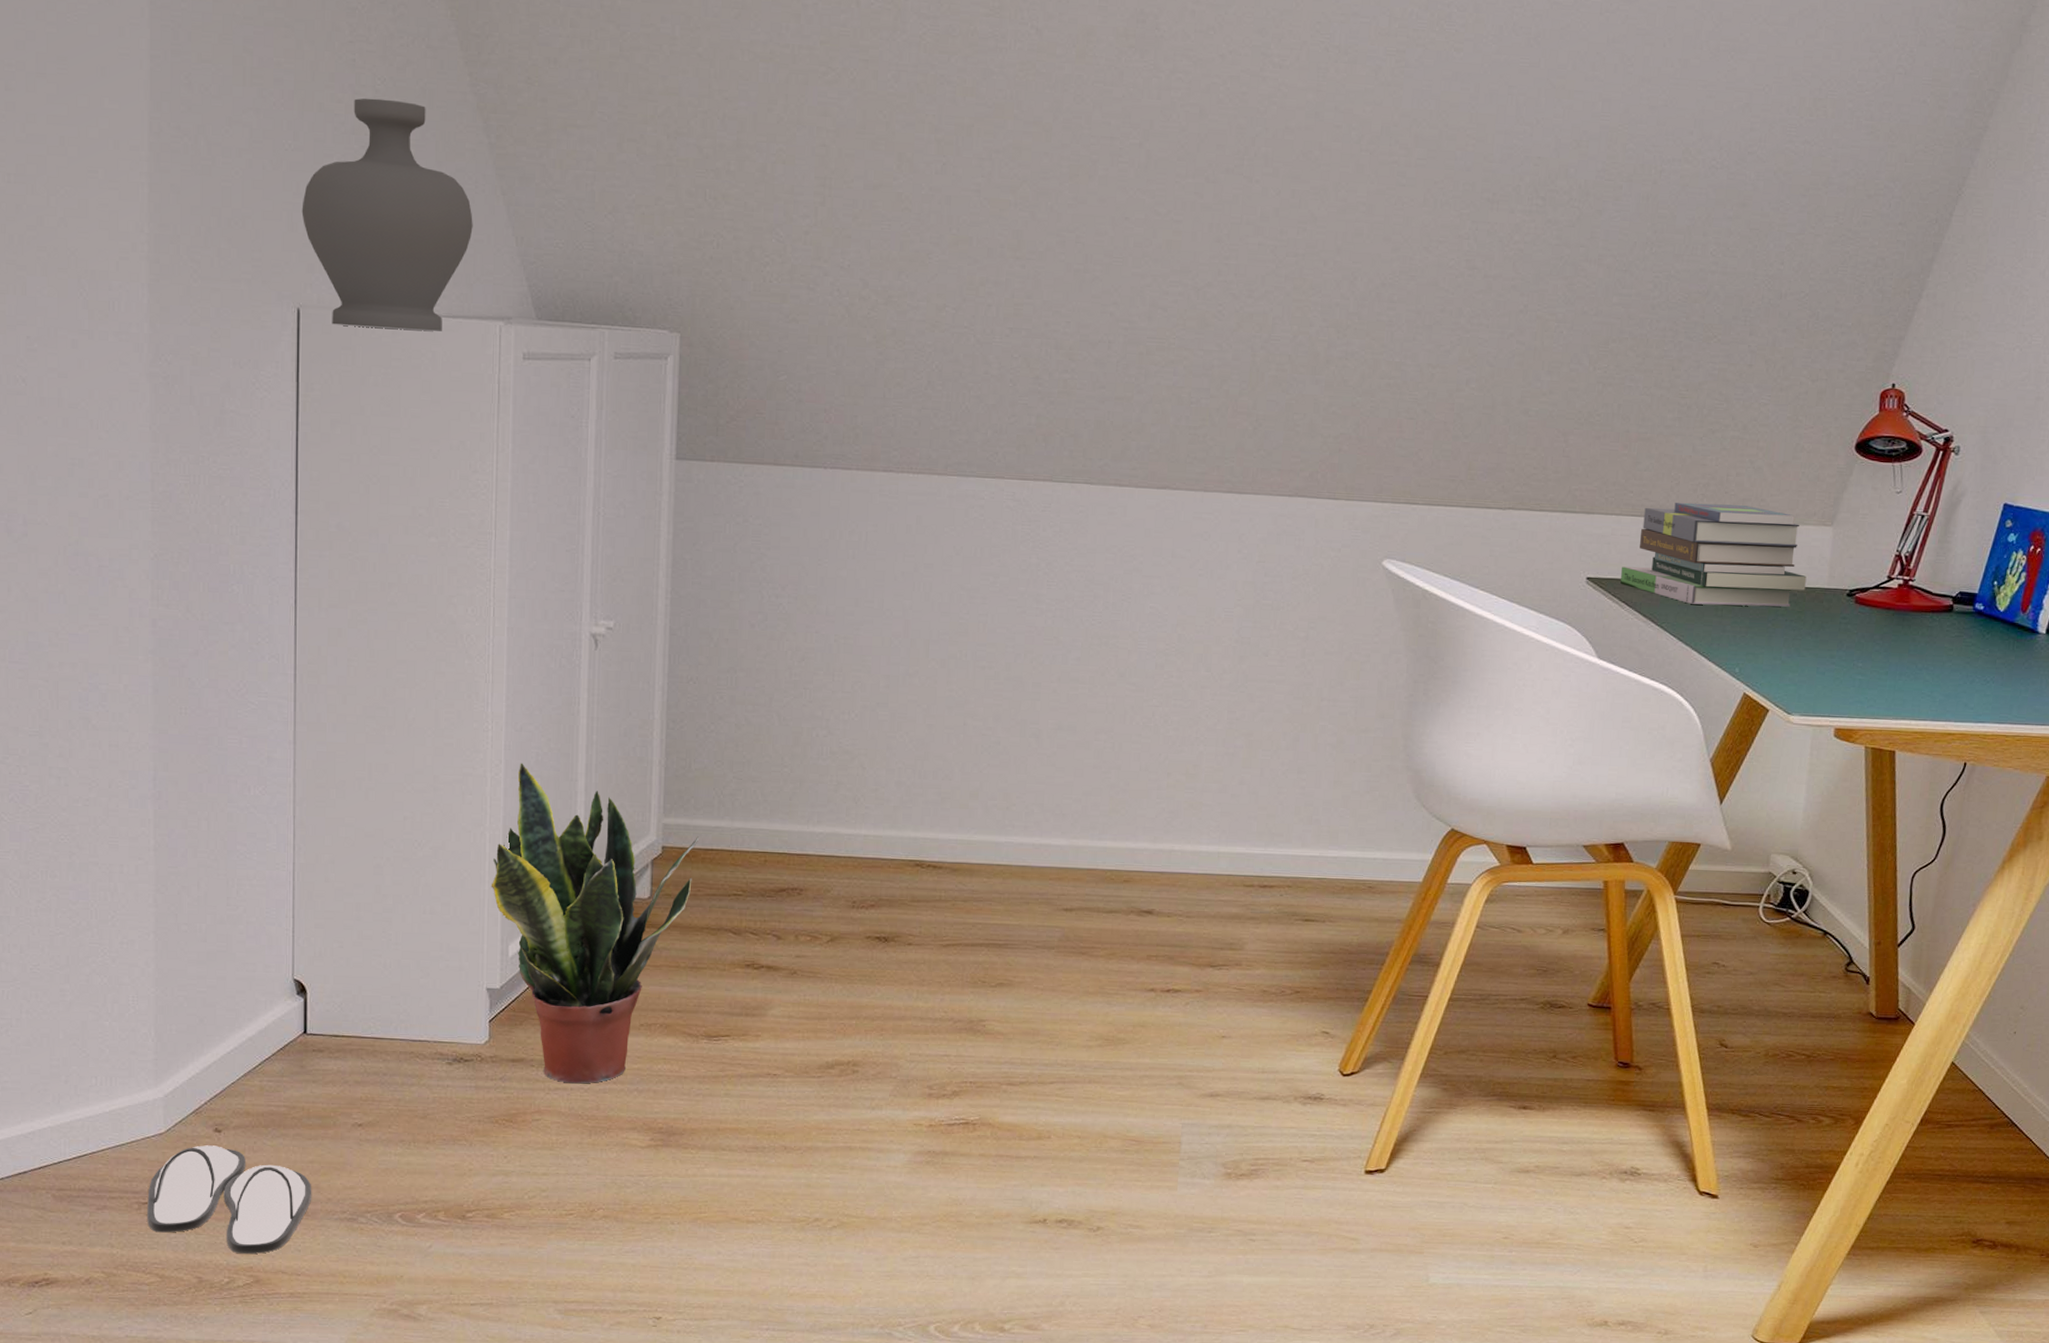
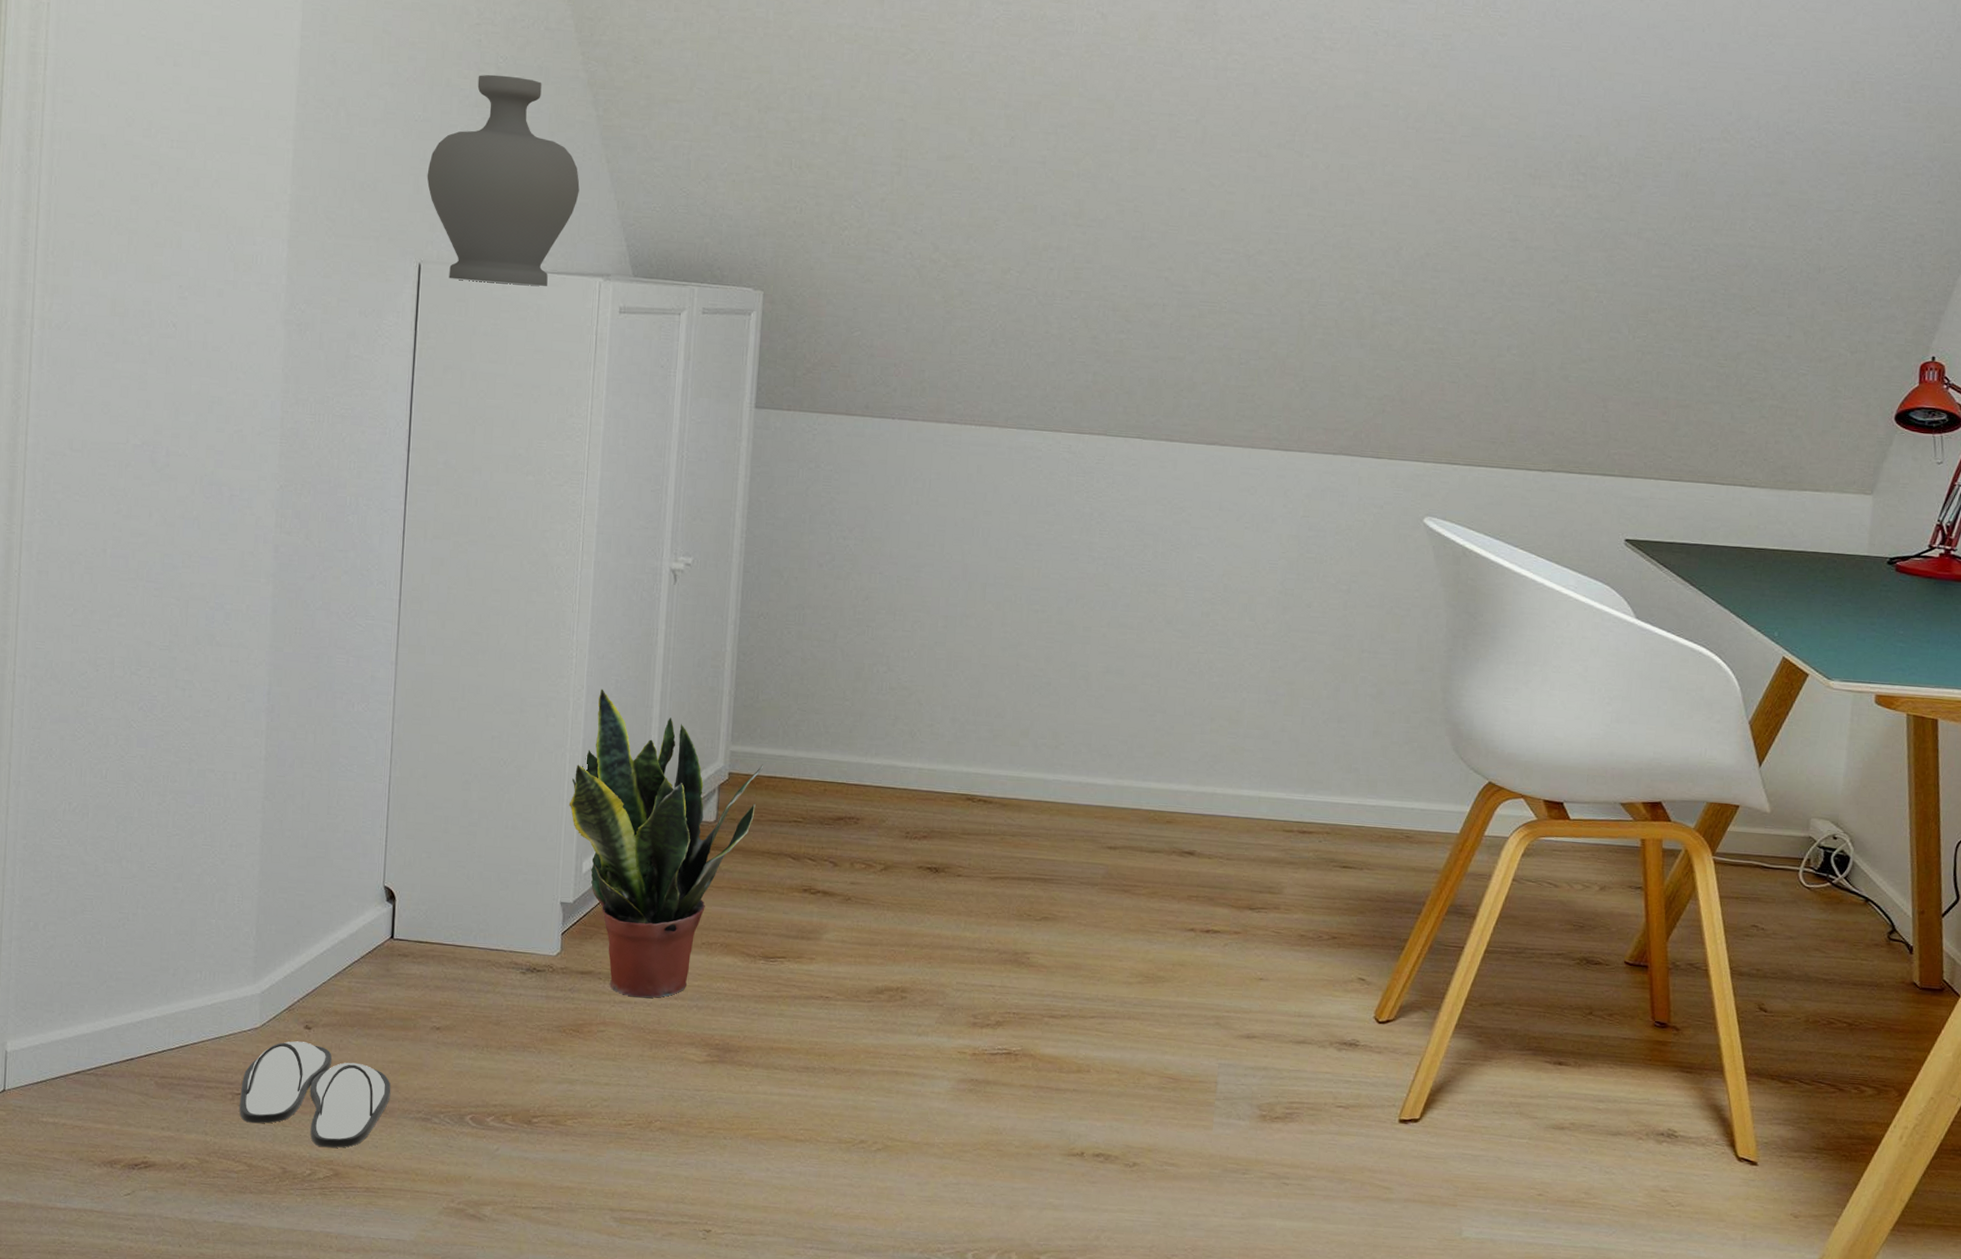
books: present [1620,502,1807,607] -> none [1659,468,1846,573]

